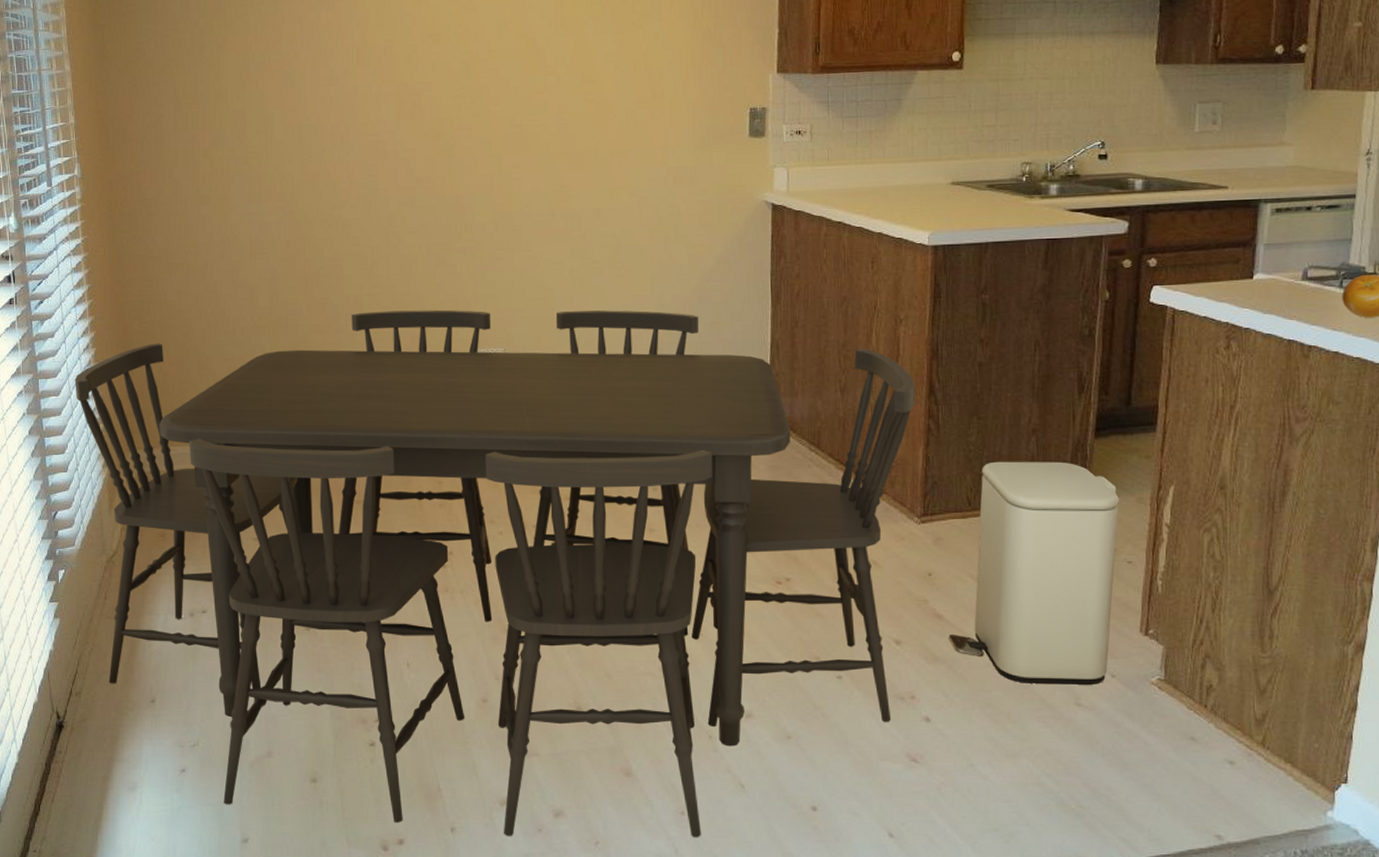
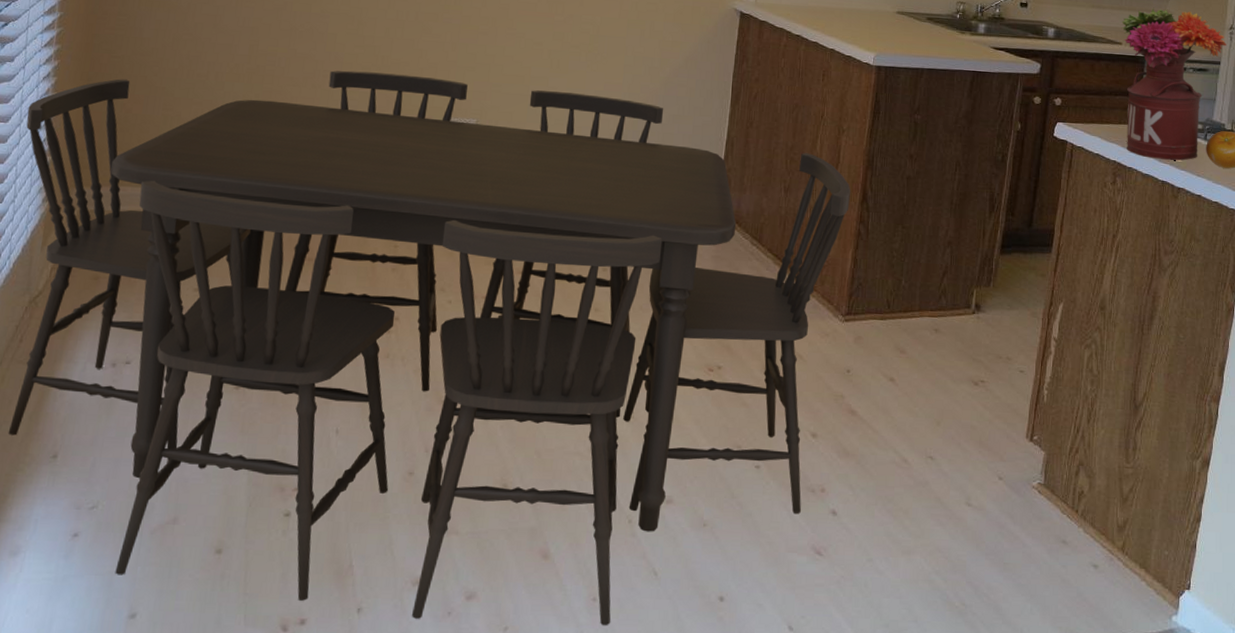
pedal bin: present [948,461,1119,685] -> none [859,268,1017,486]
flower arrangement: none [1226,139,1363,316] -> present [1121,8,1226,161]

